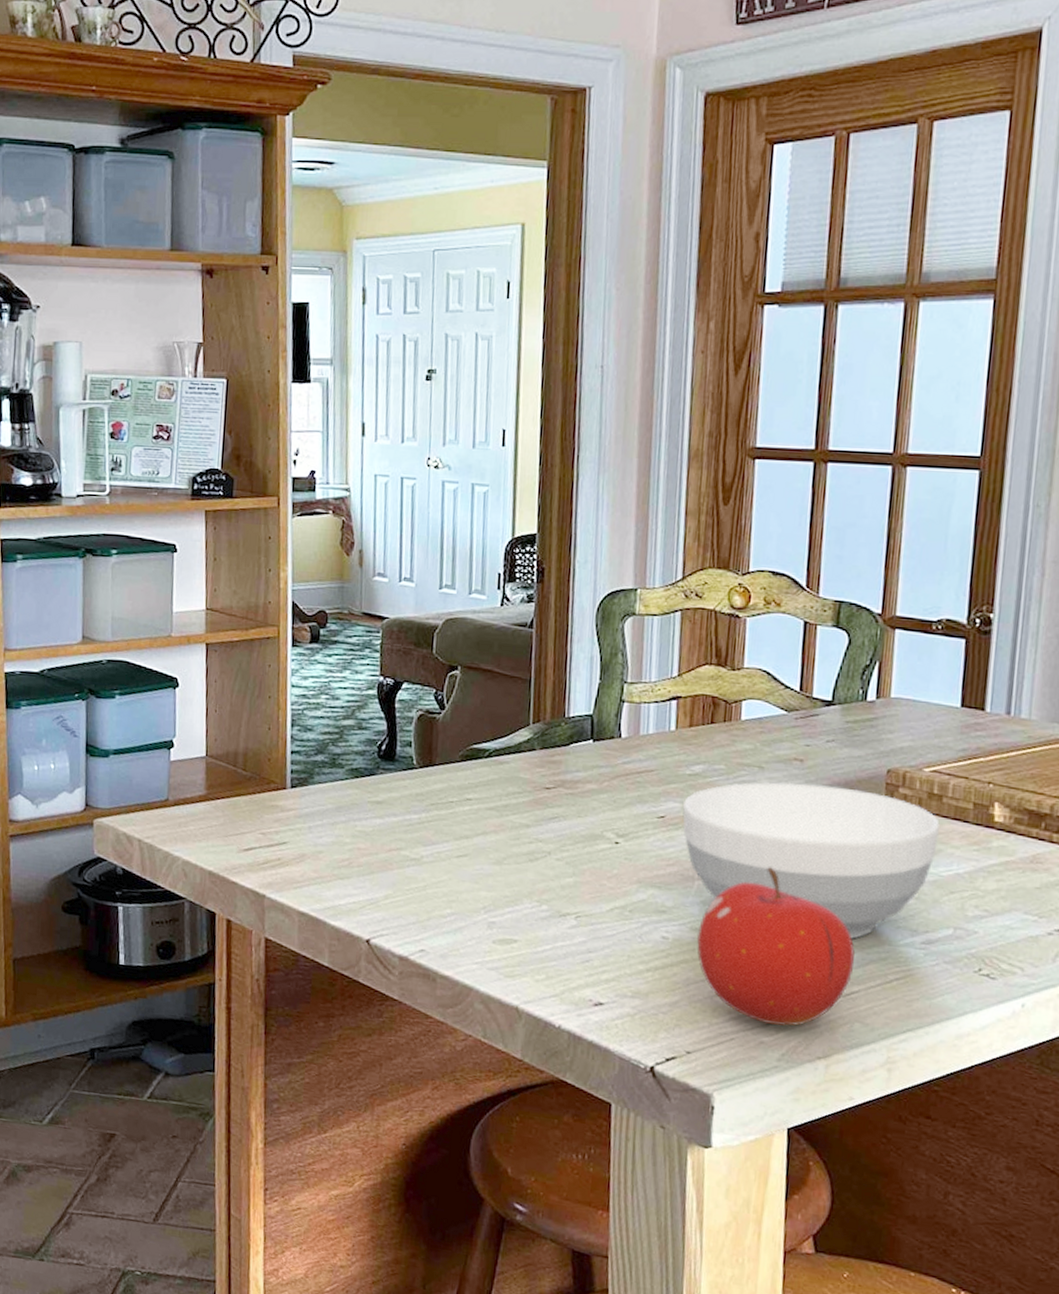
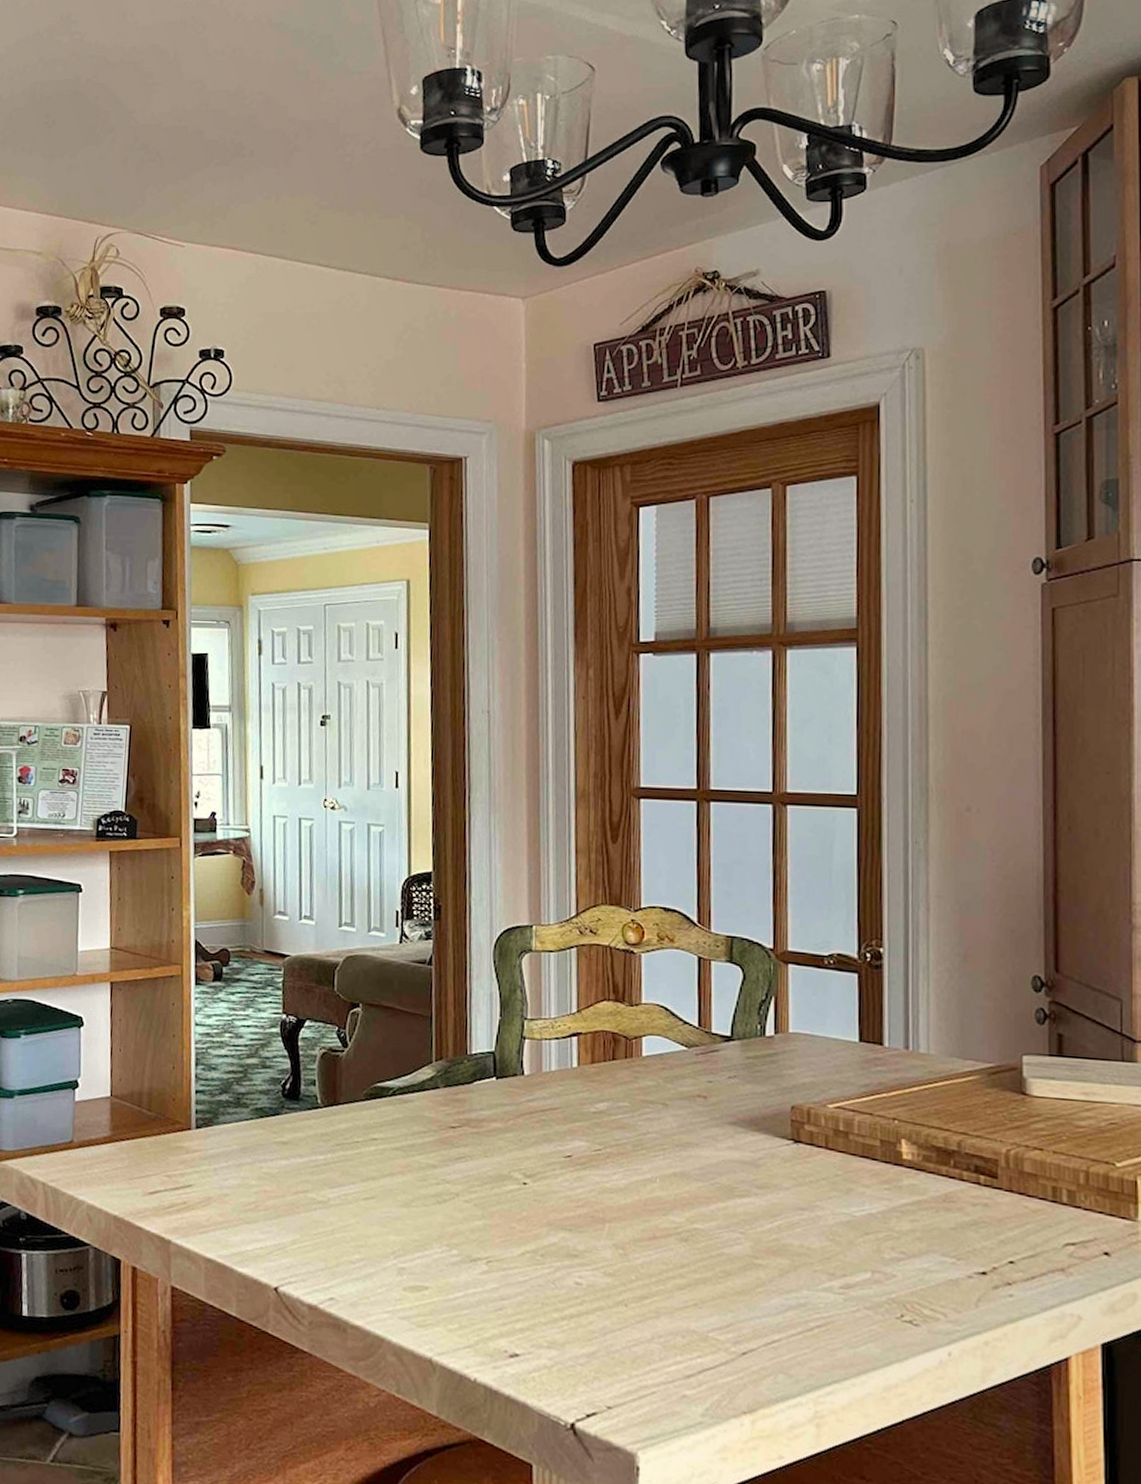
bowl: present [682,782,940,940] -> none [588,1119,849,1284]
fruit: present [696,867,855,1026] -> none [610,1208,774,1378]

